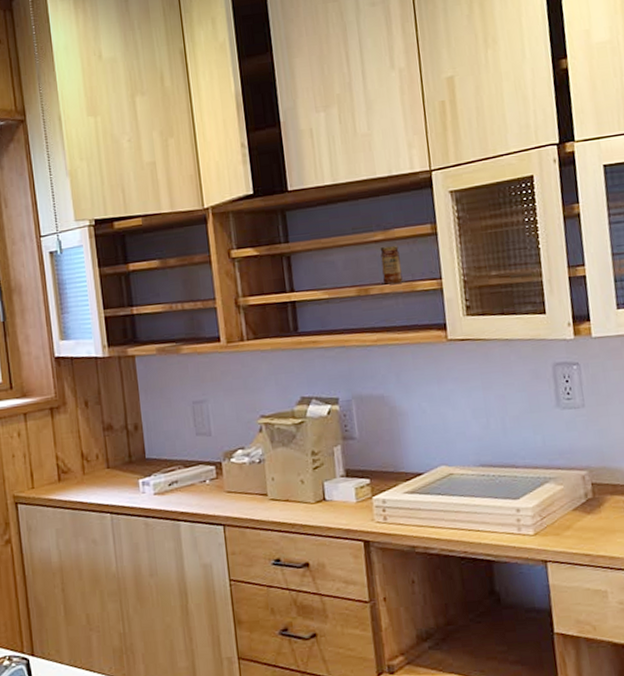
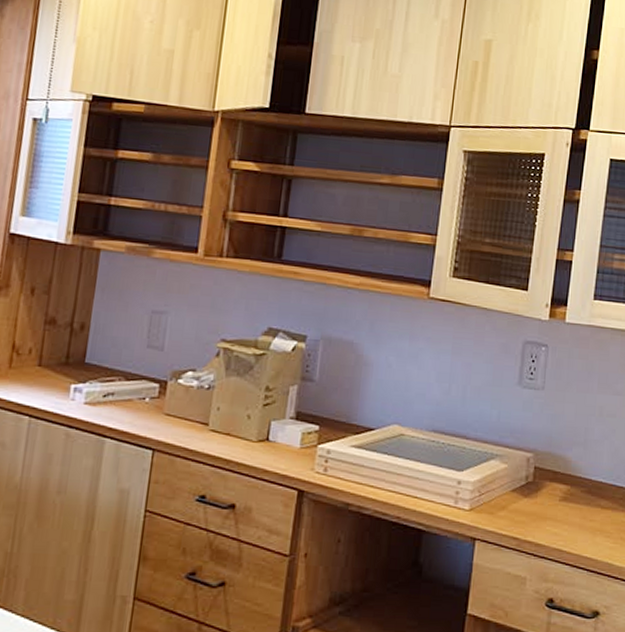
canister: present [380,246,406,285] -> none [377,190,402,231]

